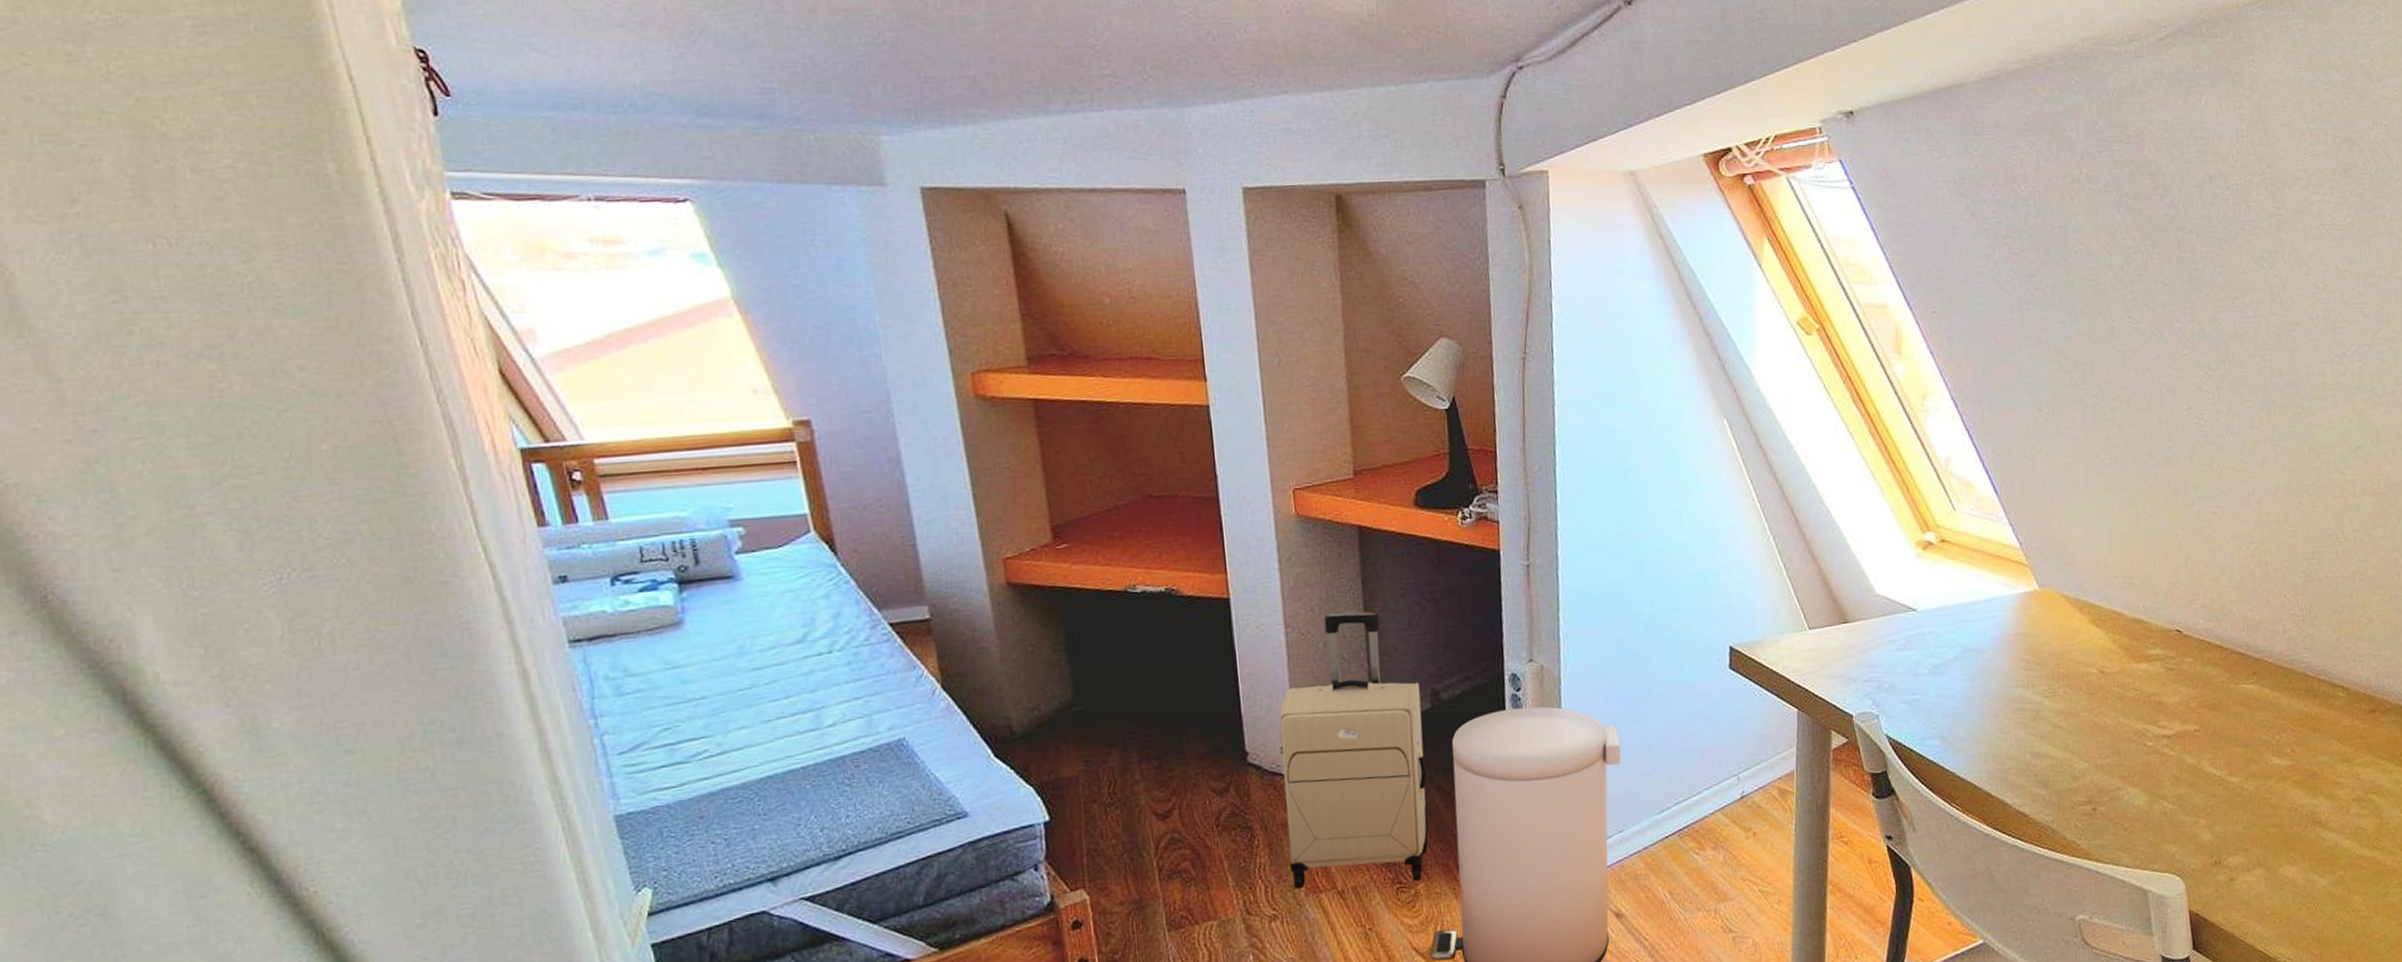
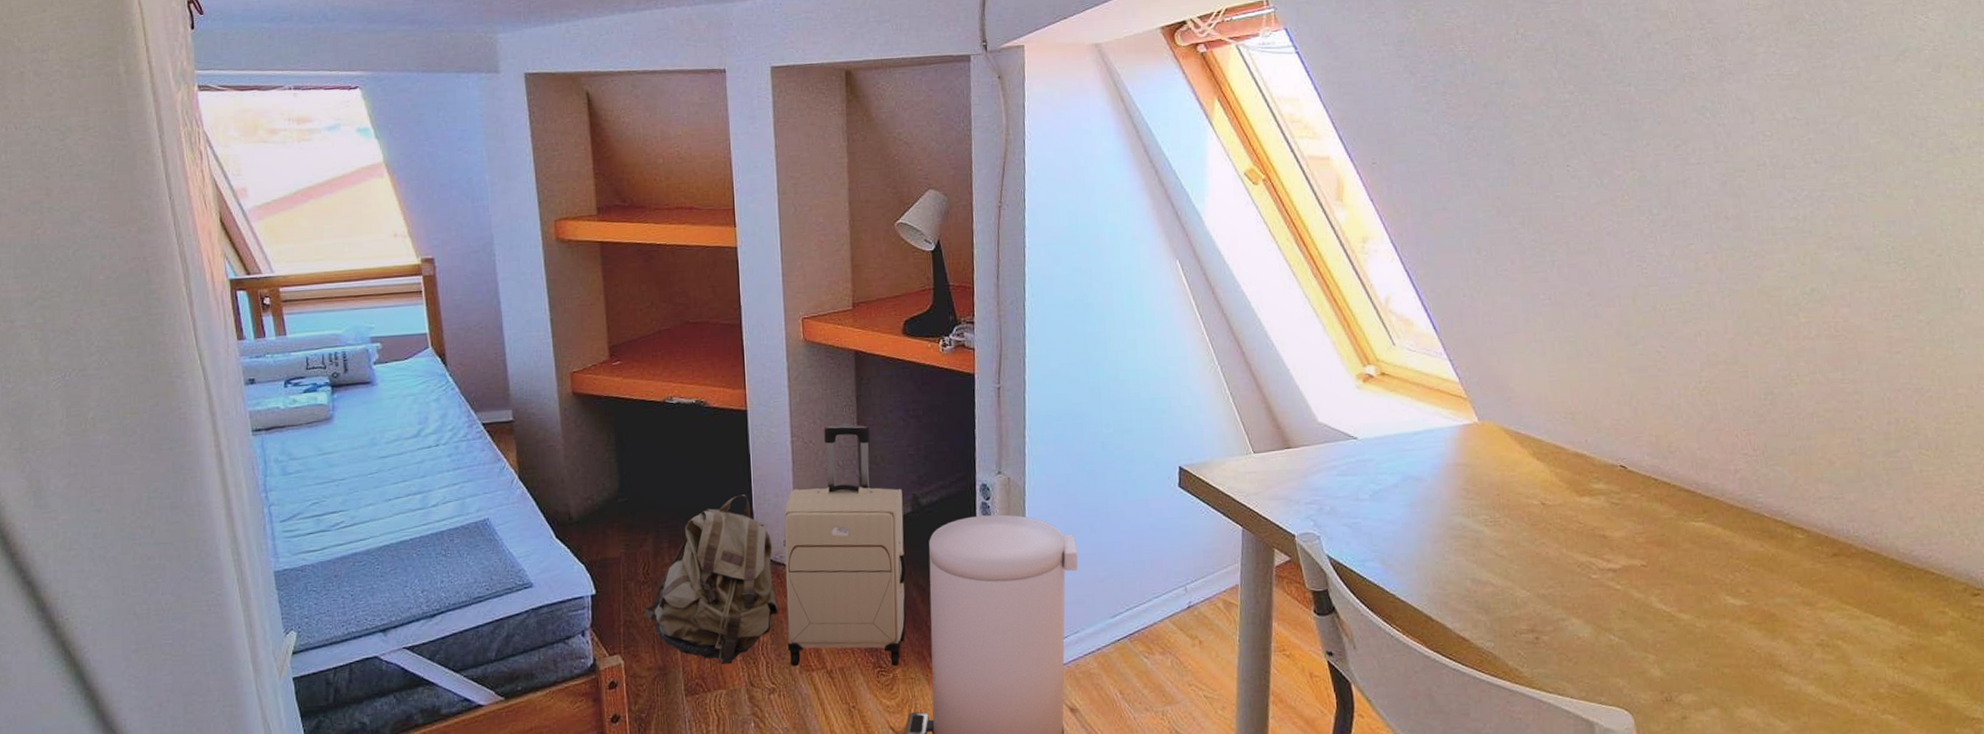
backpack: none [1113,696,1277,893] -> present [645,494,778,665]

